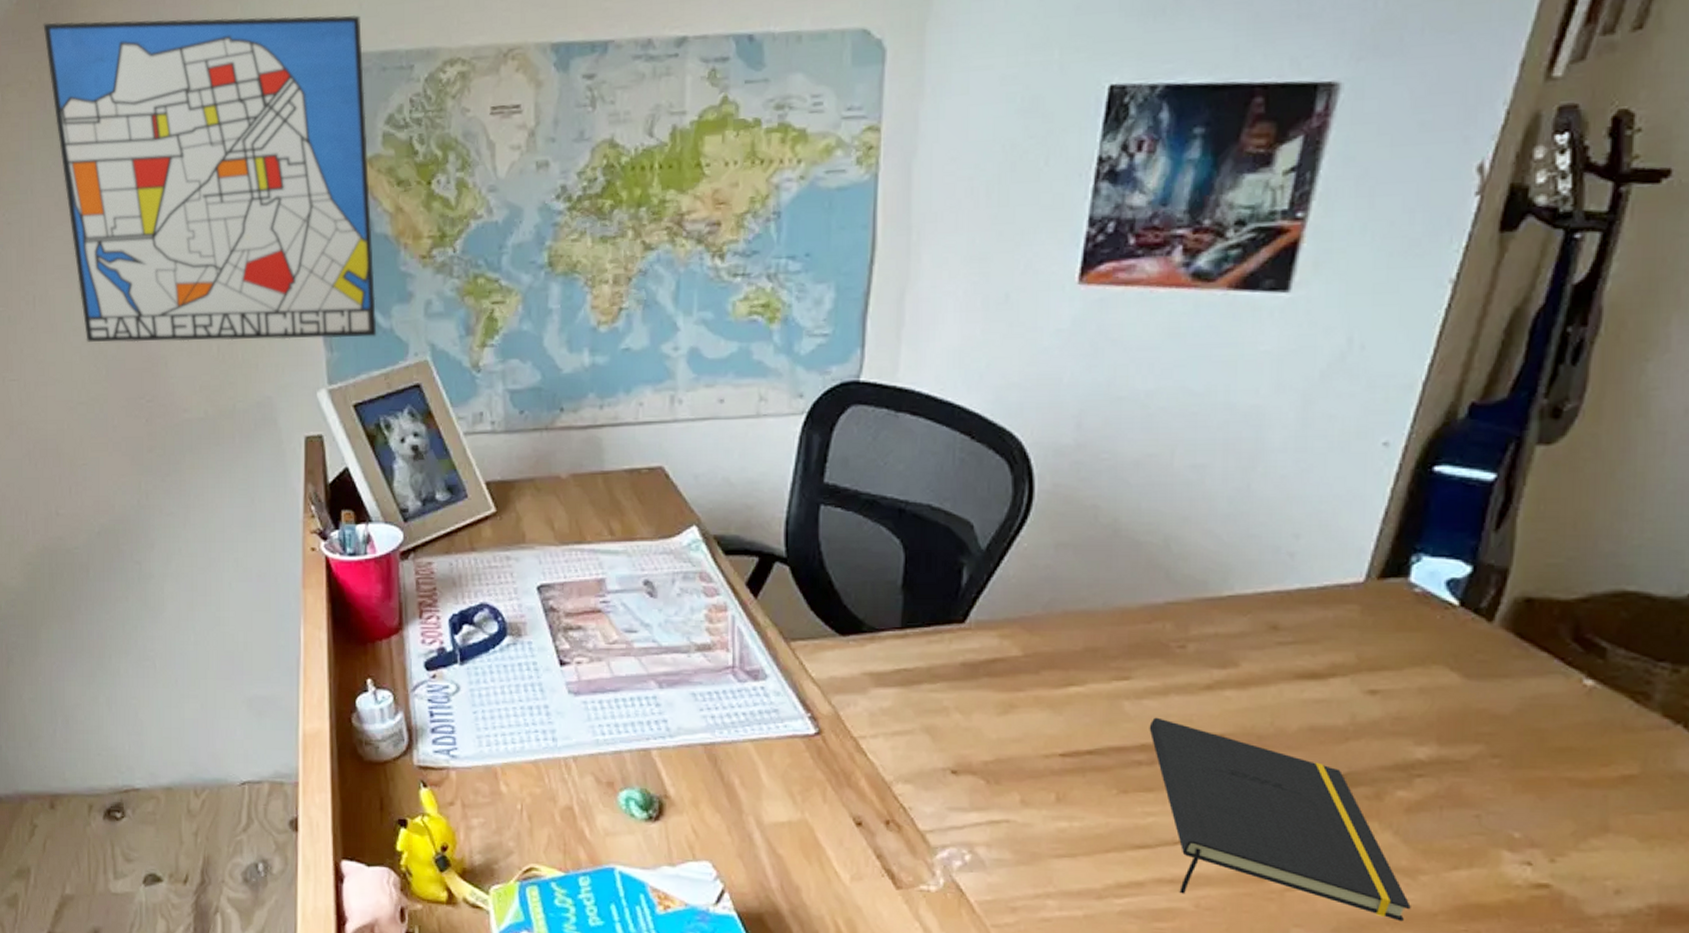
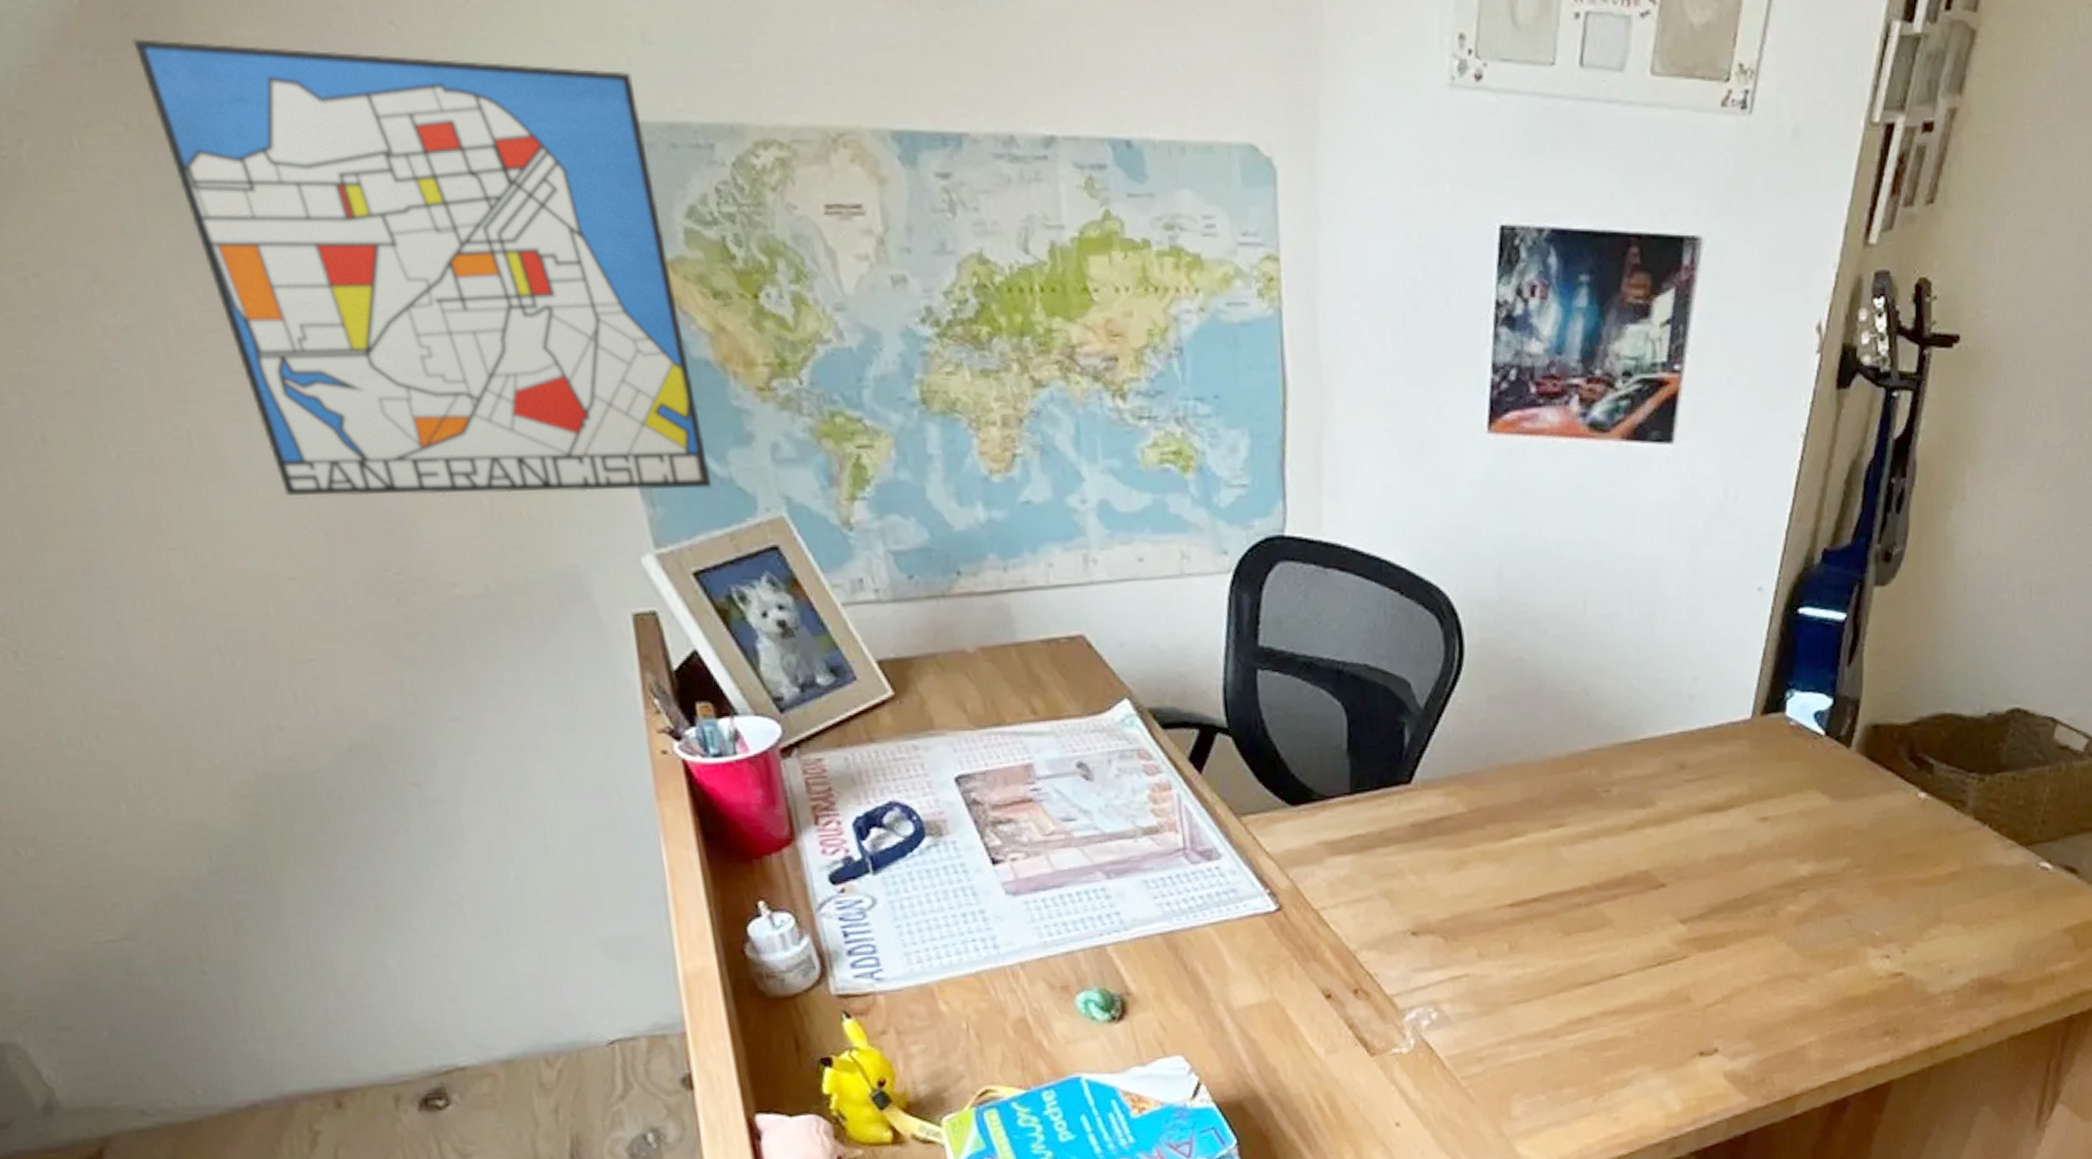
notepad: present [1149,717,1411,922] -> none [1584,860,1804,1023]

